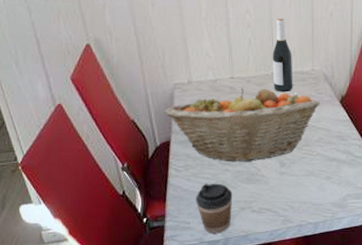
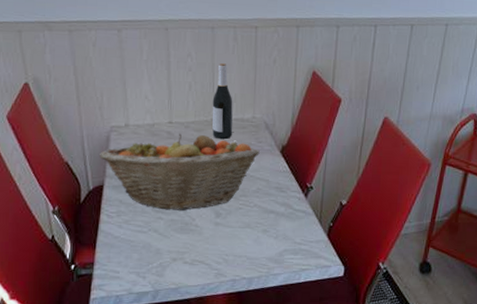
coffee cup: present [196,183,233,234] -> none [127,231,165,285]

